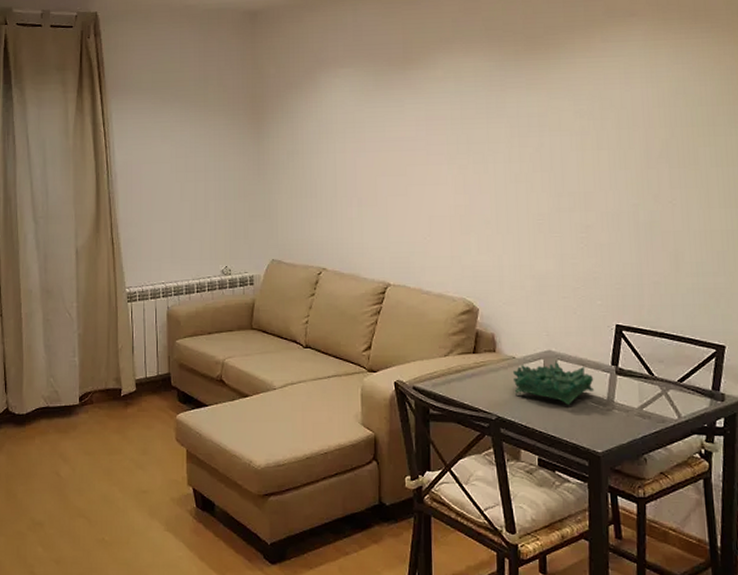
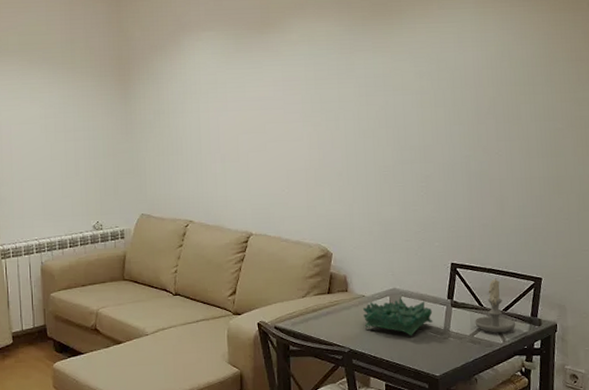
candle: none [644,343,694,407] -> present [475,277,516,333]

